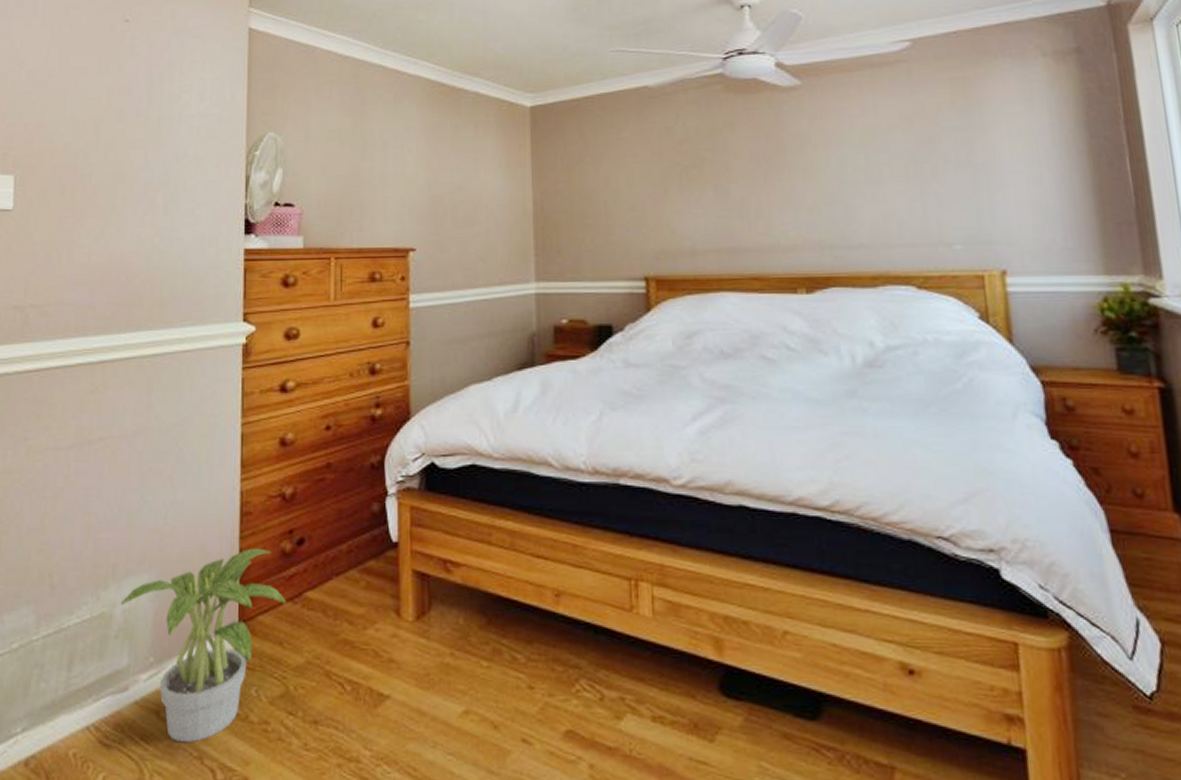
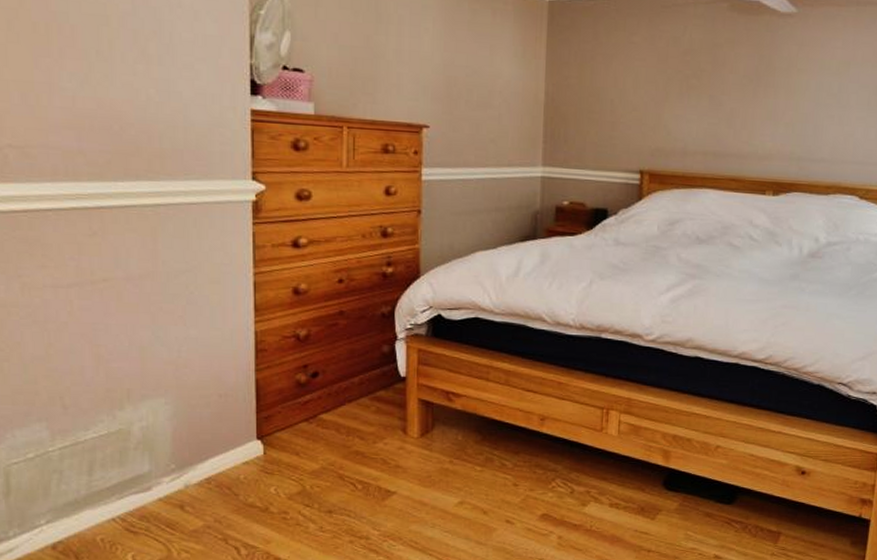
potted plant: present [120,548,287,743] -> none [137,378,303,529]

